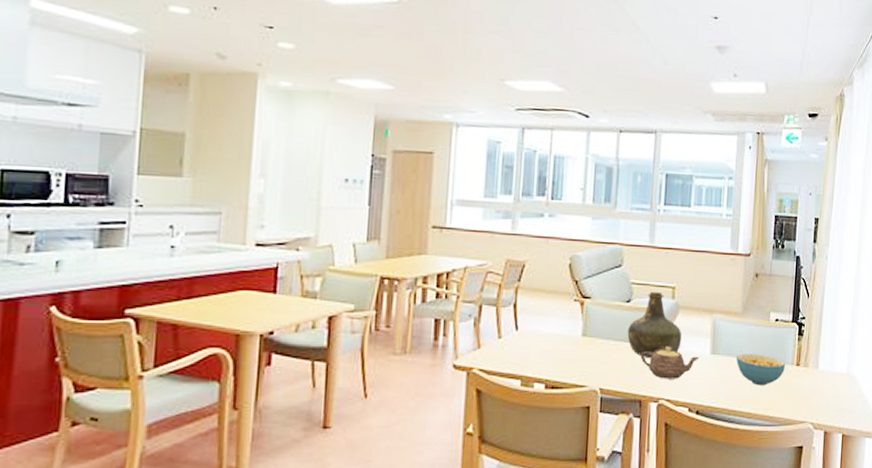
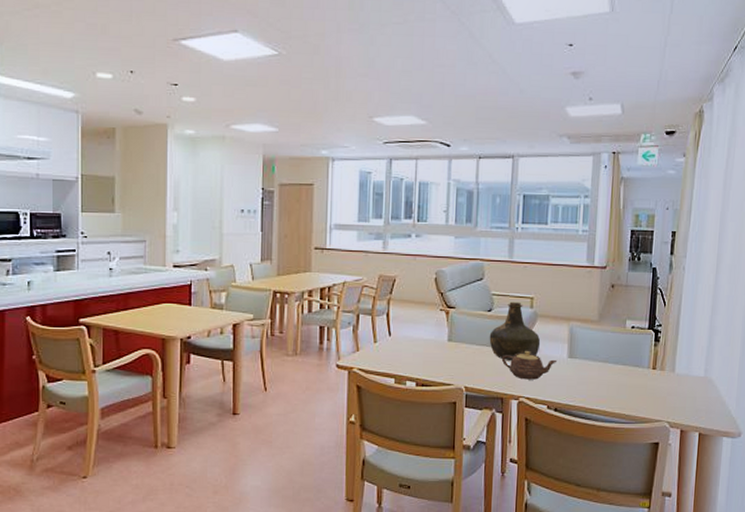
cereal bowl: present [736,353,786,386] -> none [592,357,642,387]

